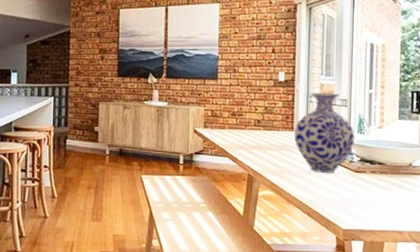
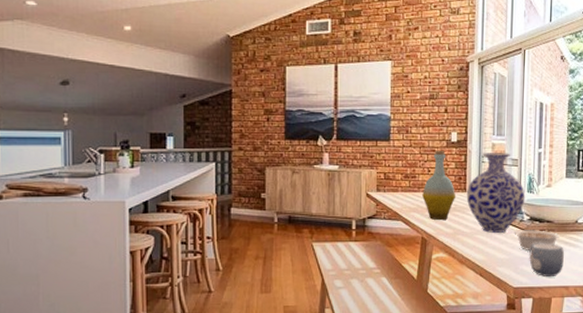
bottle: none [249,89,284,158] -> present [422,150,456,220]
legume: none [343,171,398,192] -> present [514,230,564,250]
mug: none [360,185,398,220] -> present [529,243,565,276]

